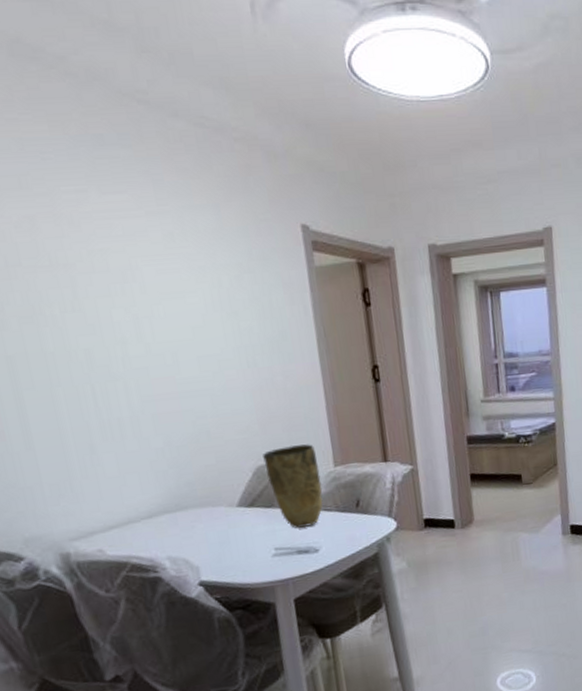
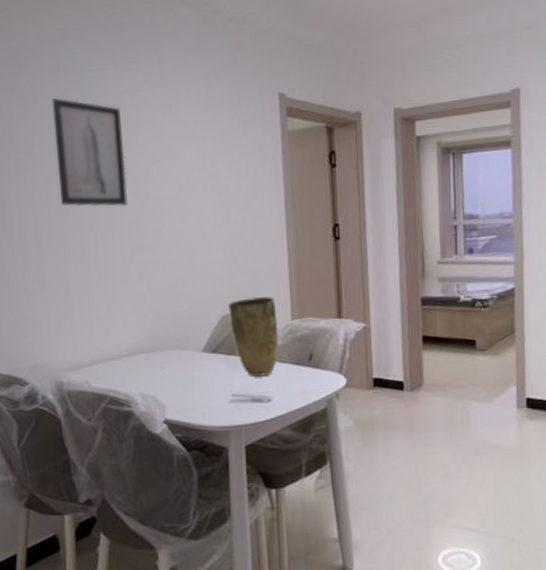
wall art: none [15,223,131,353] -> present [52,98,128,207]

